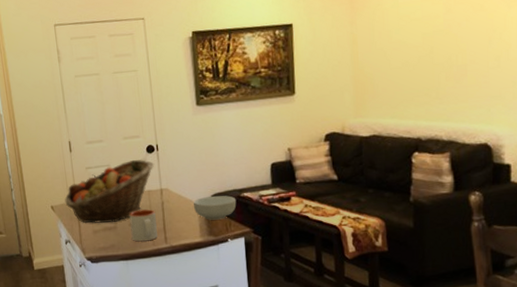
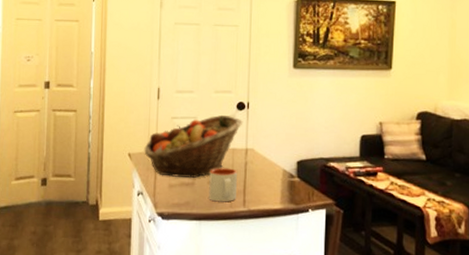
cereal bowl: present [193,195,237,220] -> none [277,161,322,188]

